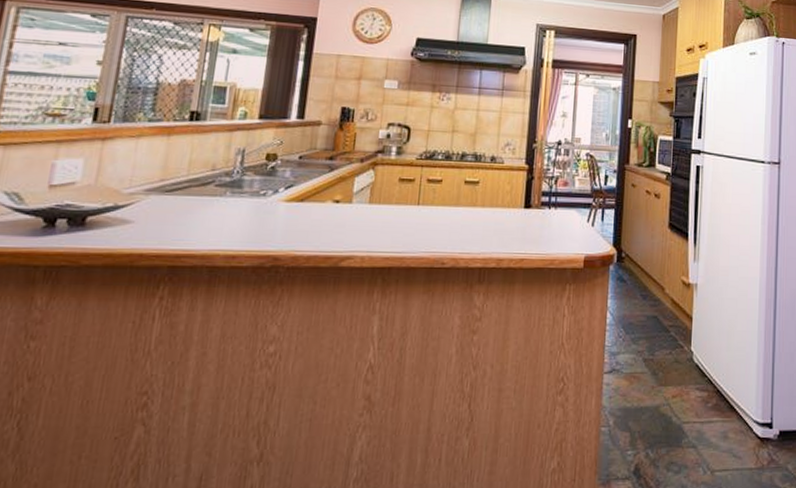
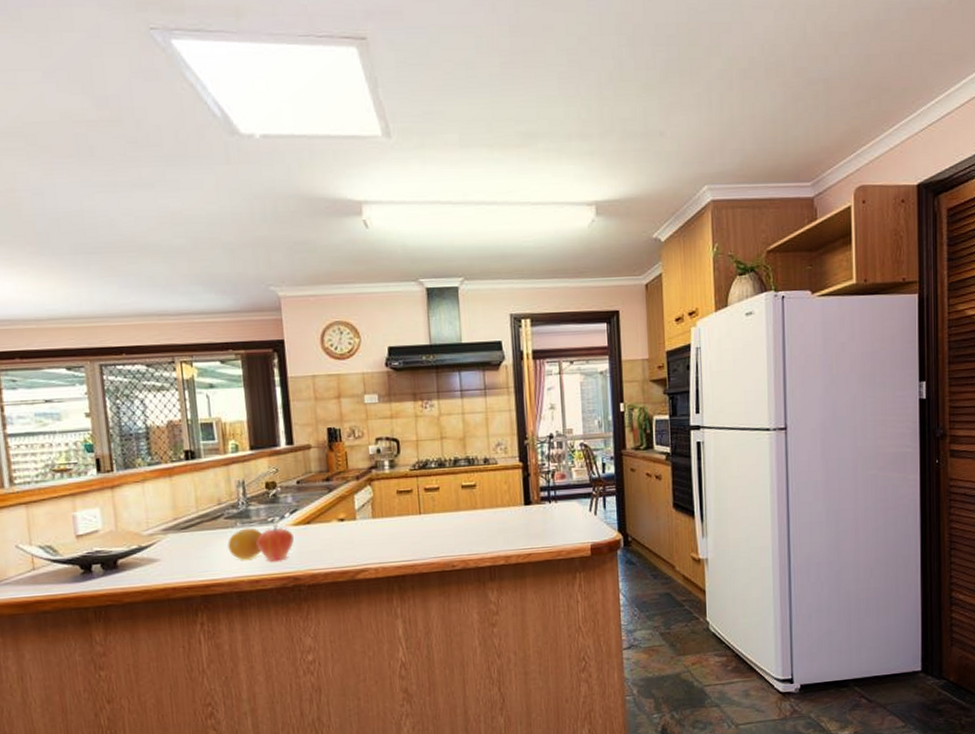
fruit: none [210,198,250,232] -> present [228,527,262,560]
fruit: none [242,198,283,238] -> present [256,524,294,562]

